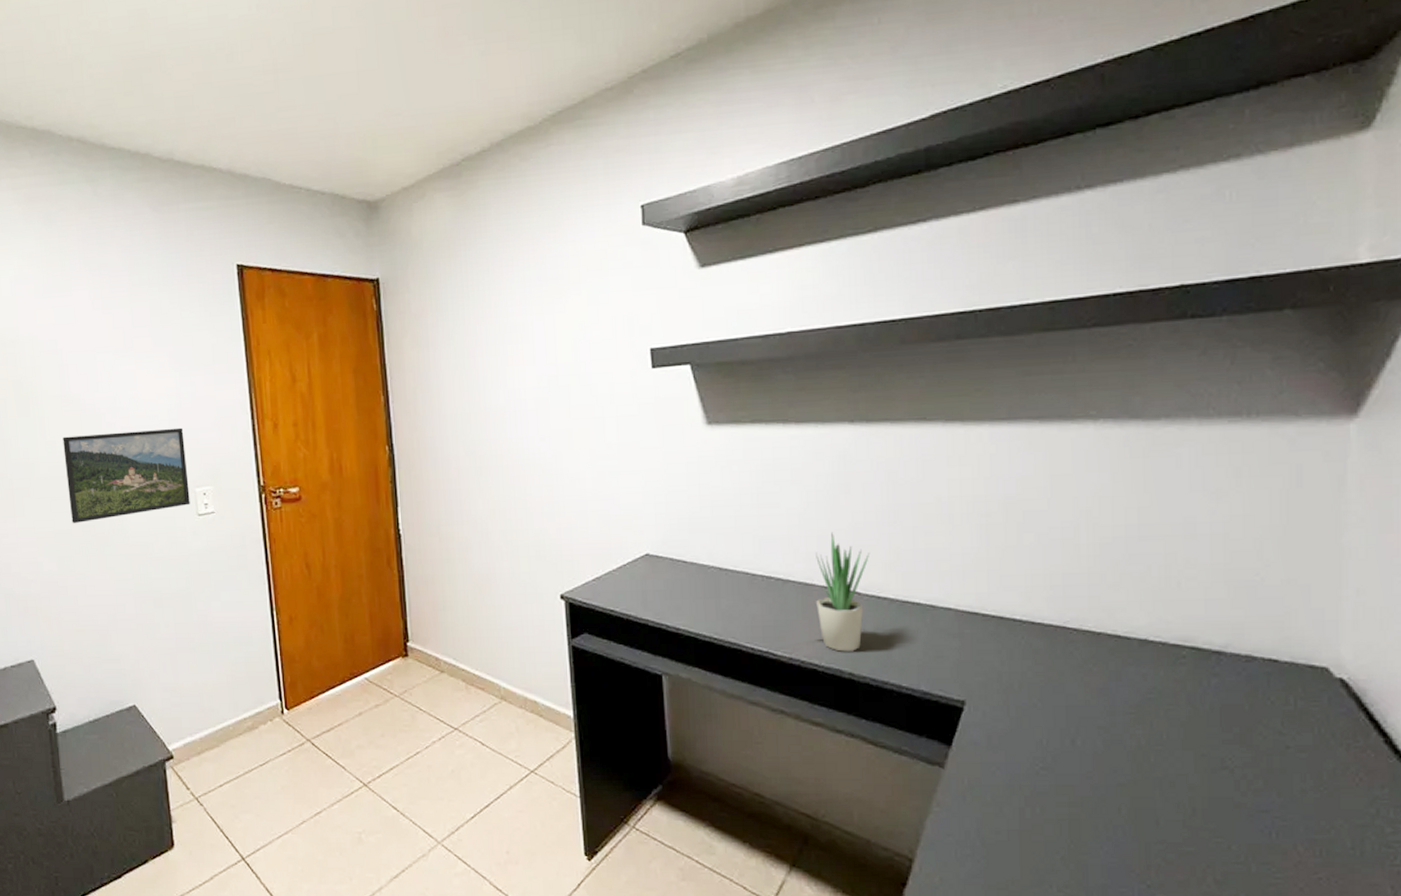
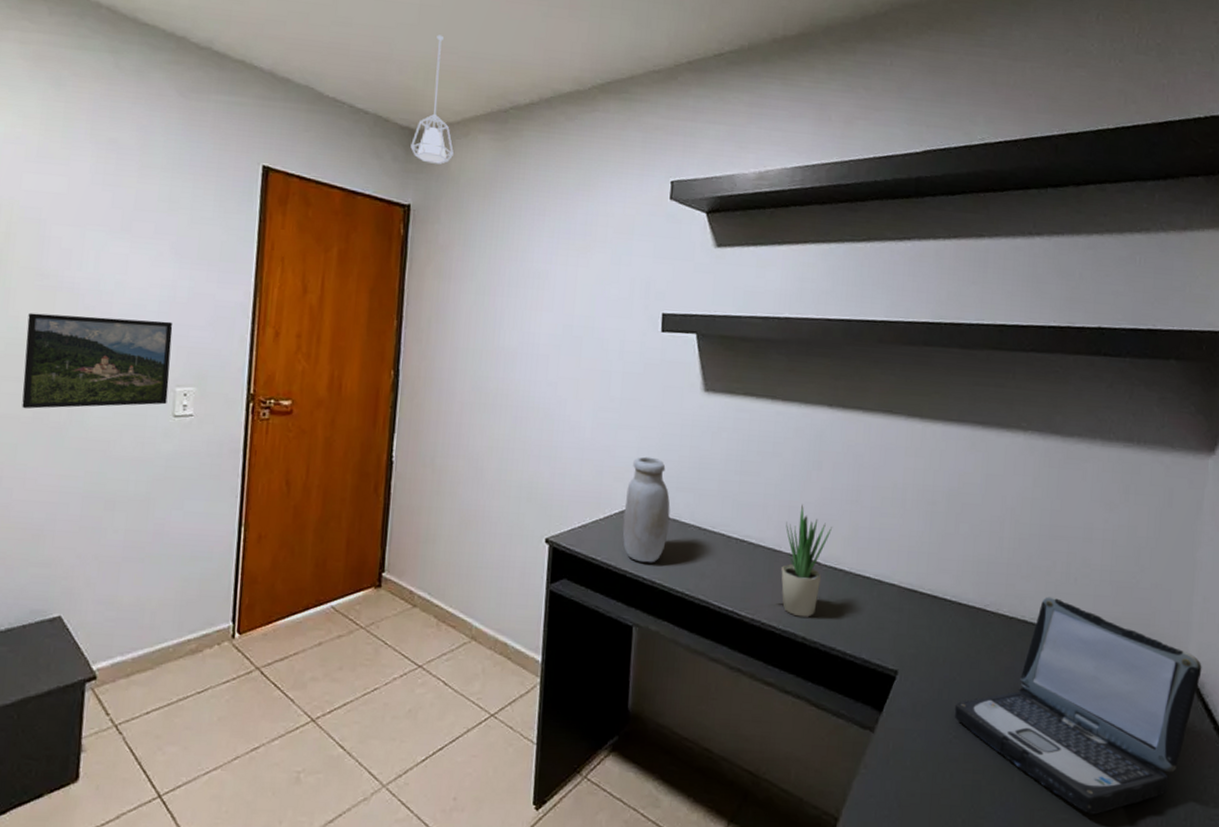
pendant lamp: none [370,98,413,233] -> present [410,35,454,164]
jar: none [637,500,687,610] -> present [622,456,670,563]
laptop: none [1038,606,1361,846] -> present [954,596,1202,815]

